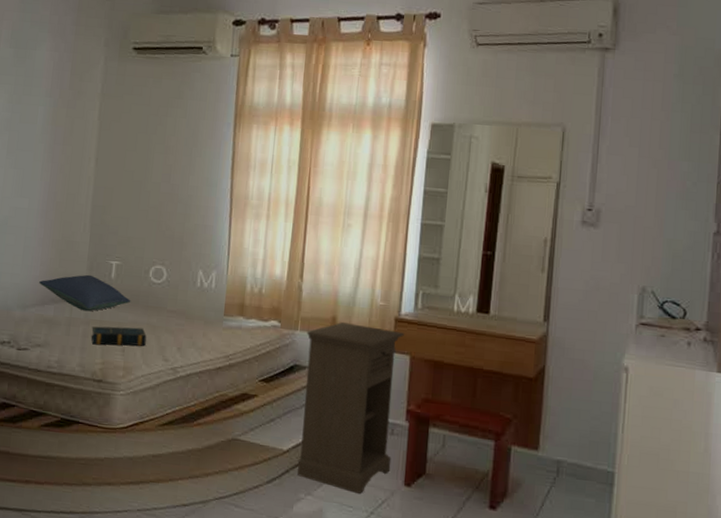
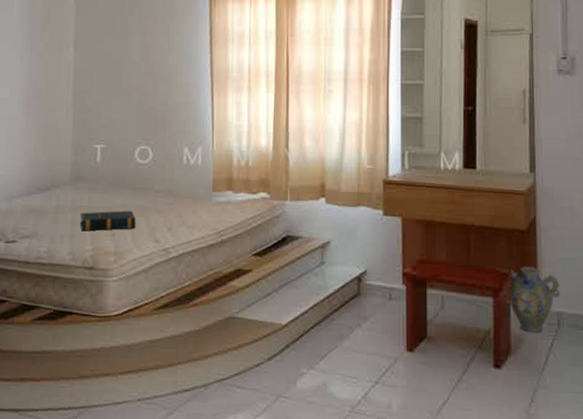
pillow: present [39,274,131,312] -> none [24,160,118,198]
nightstand: present [297,322,404,495] -> none [296,189,394,364]
ceramic jug: none [510,413,563,479] -> present [507,267,560,333]

